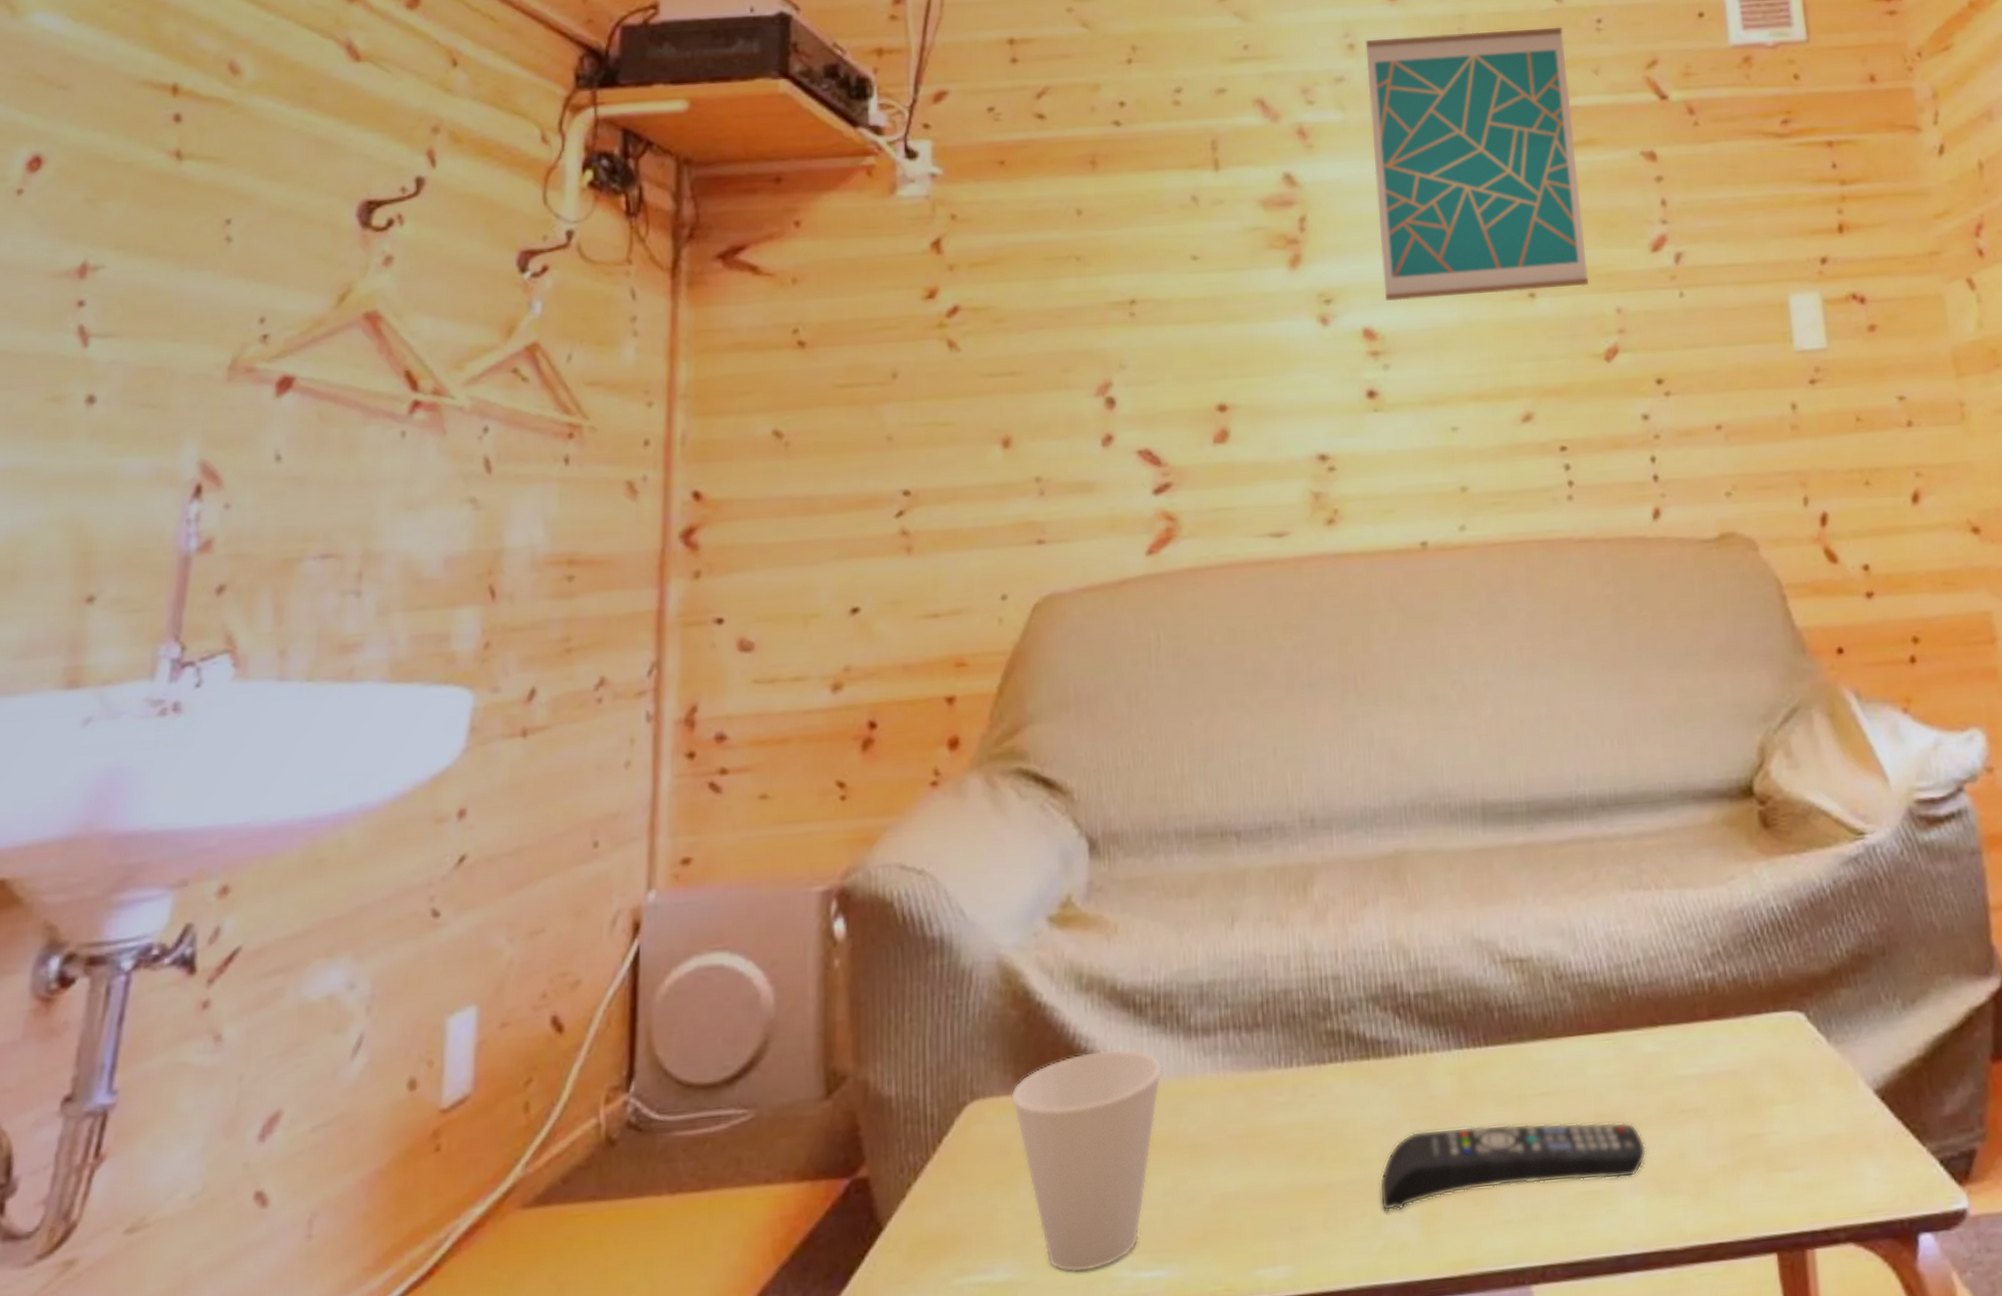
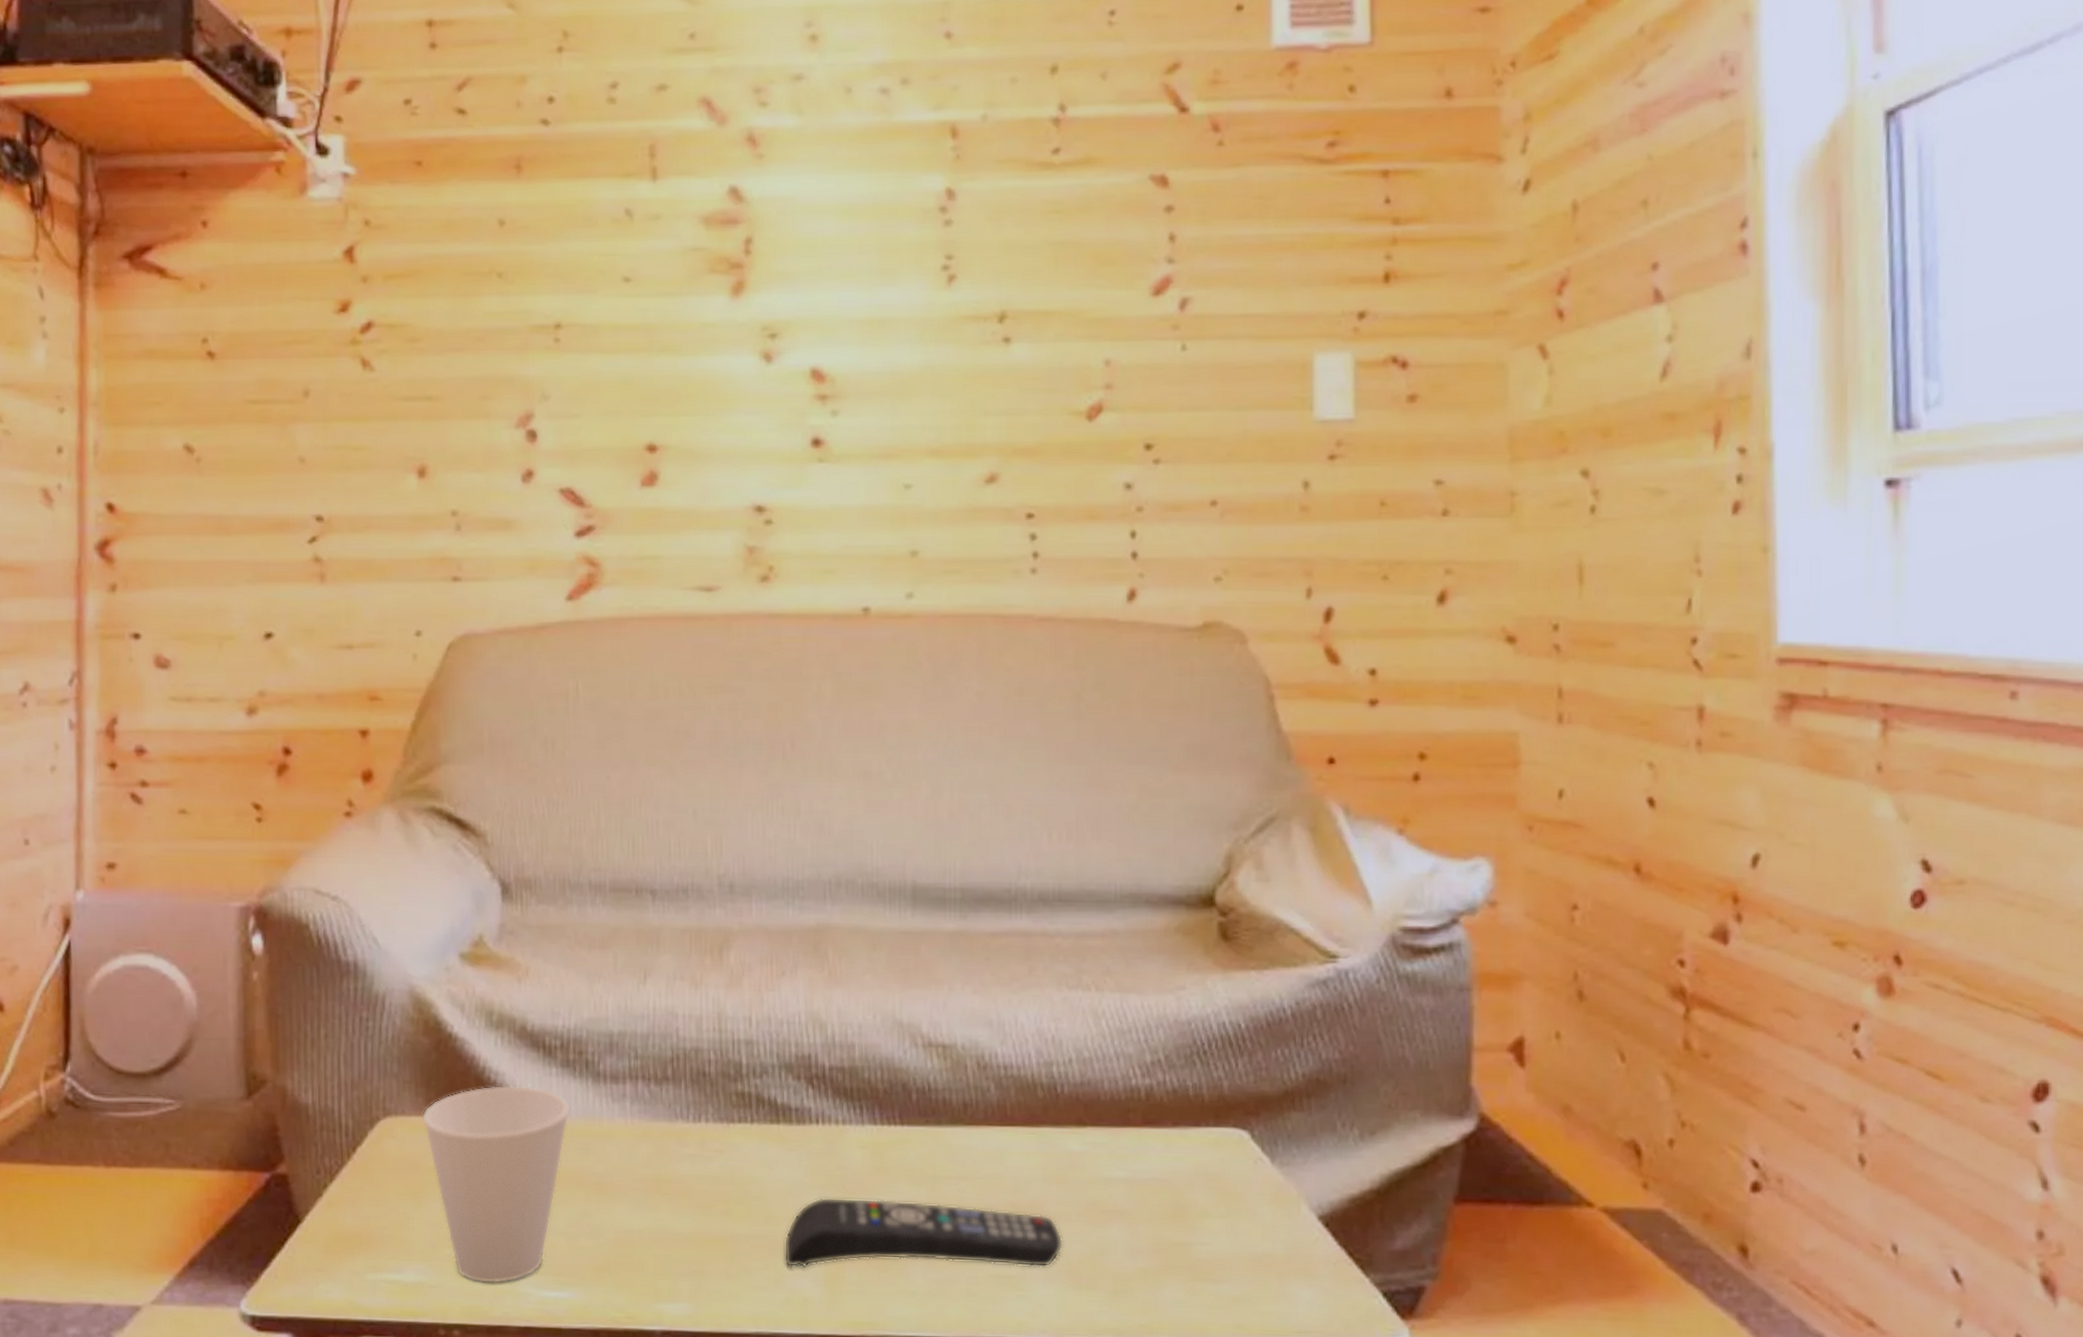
wall art: present [1365,27,1589,301] -> none [830,19,1075,339]

